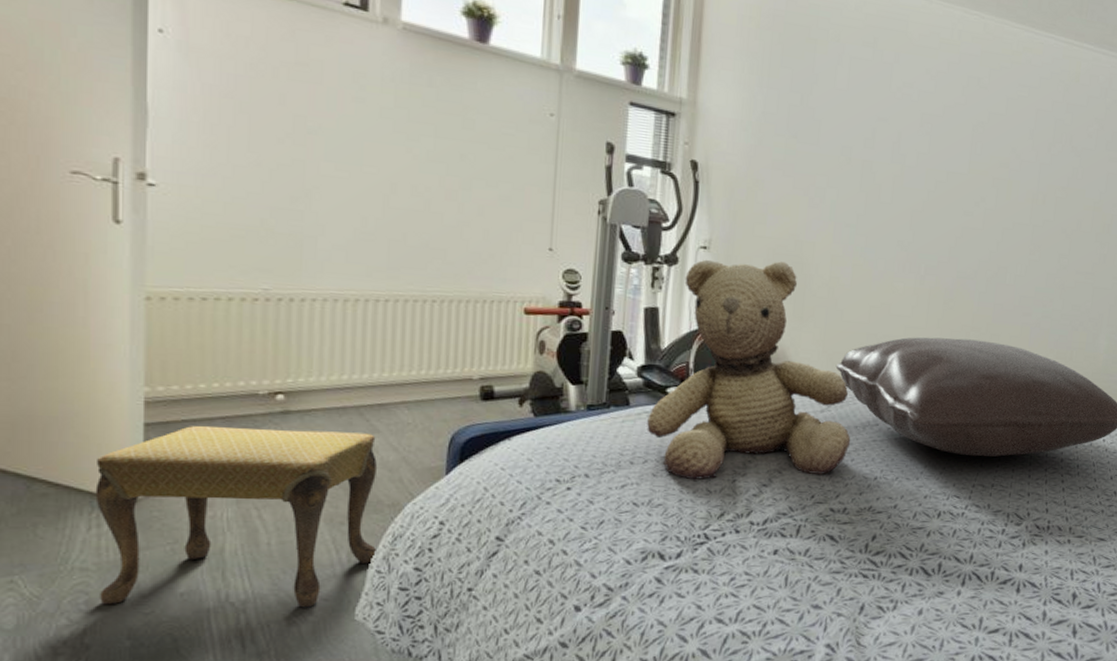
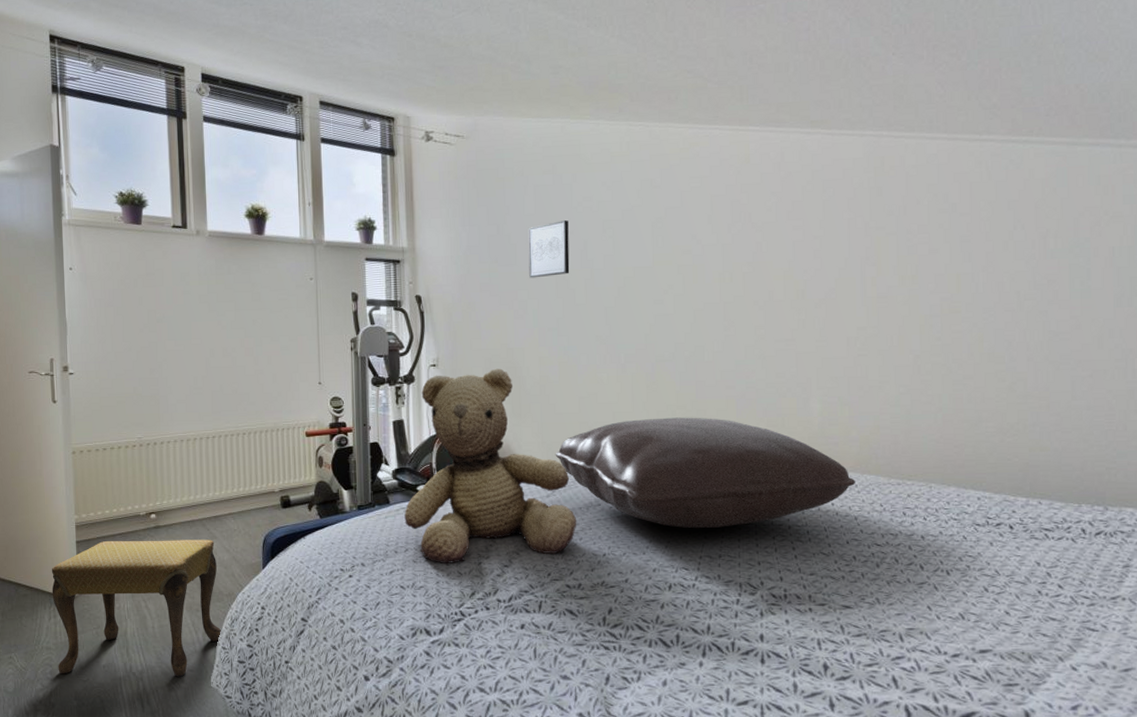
wall art: none [831,103,884,167] -> present [528,220,570,278]

